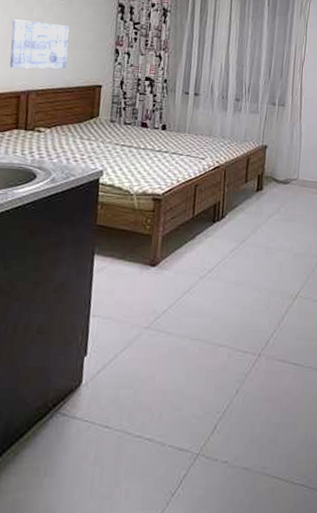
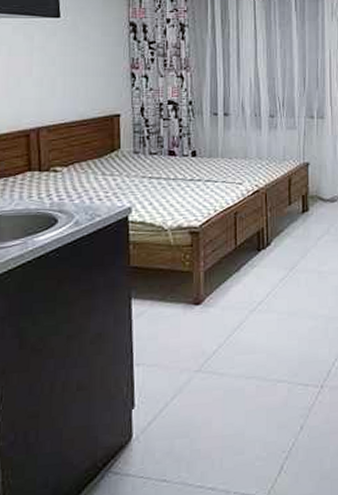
wall art: present [9,19,70,69] -> none [11,50,78,104]

